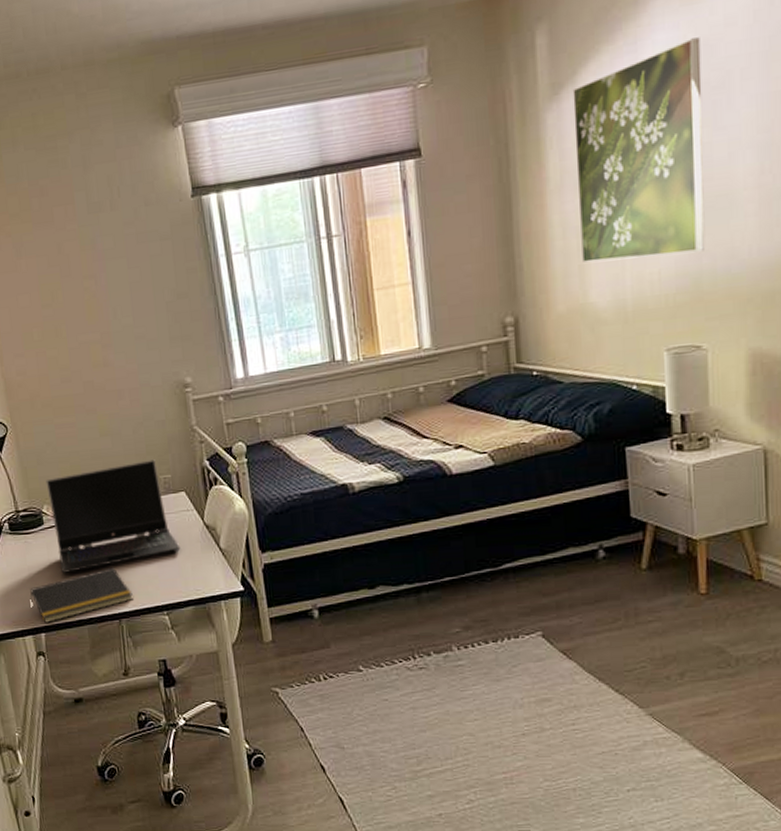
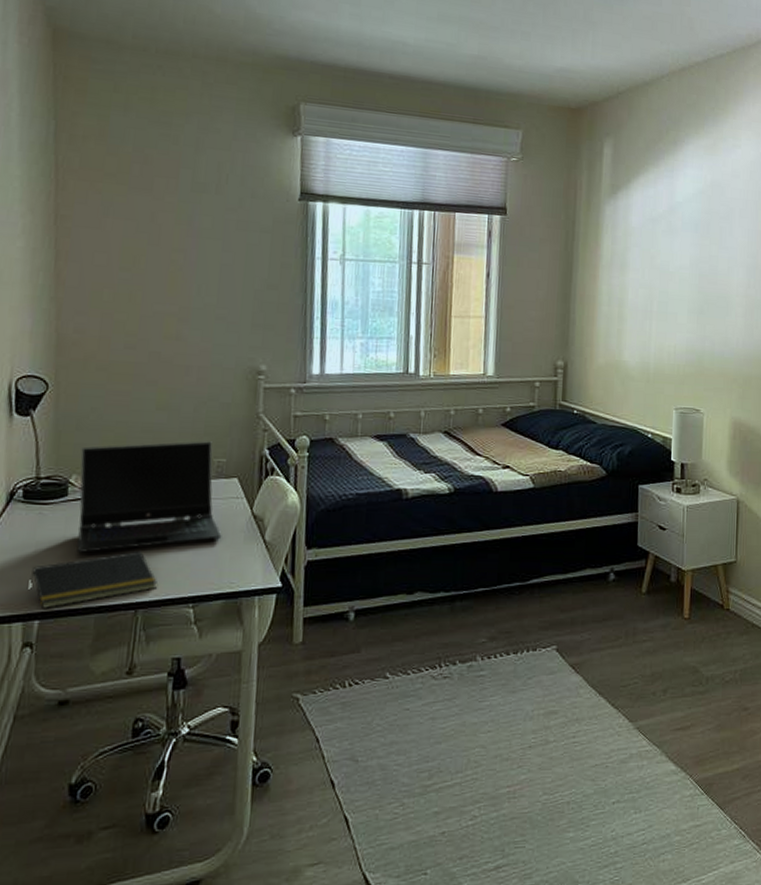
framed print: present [572,37,705,262] -> none [621,179,715,337]

